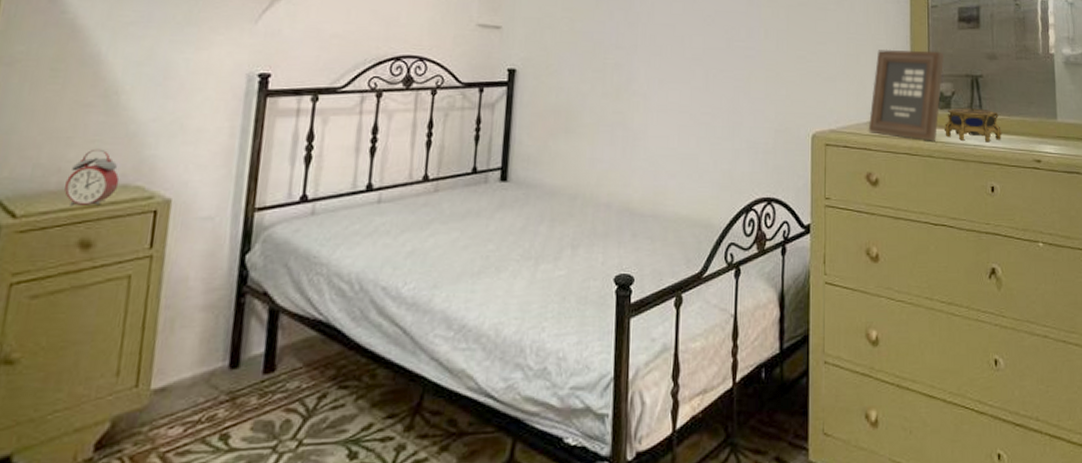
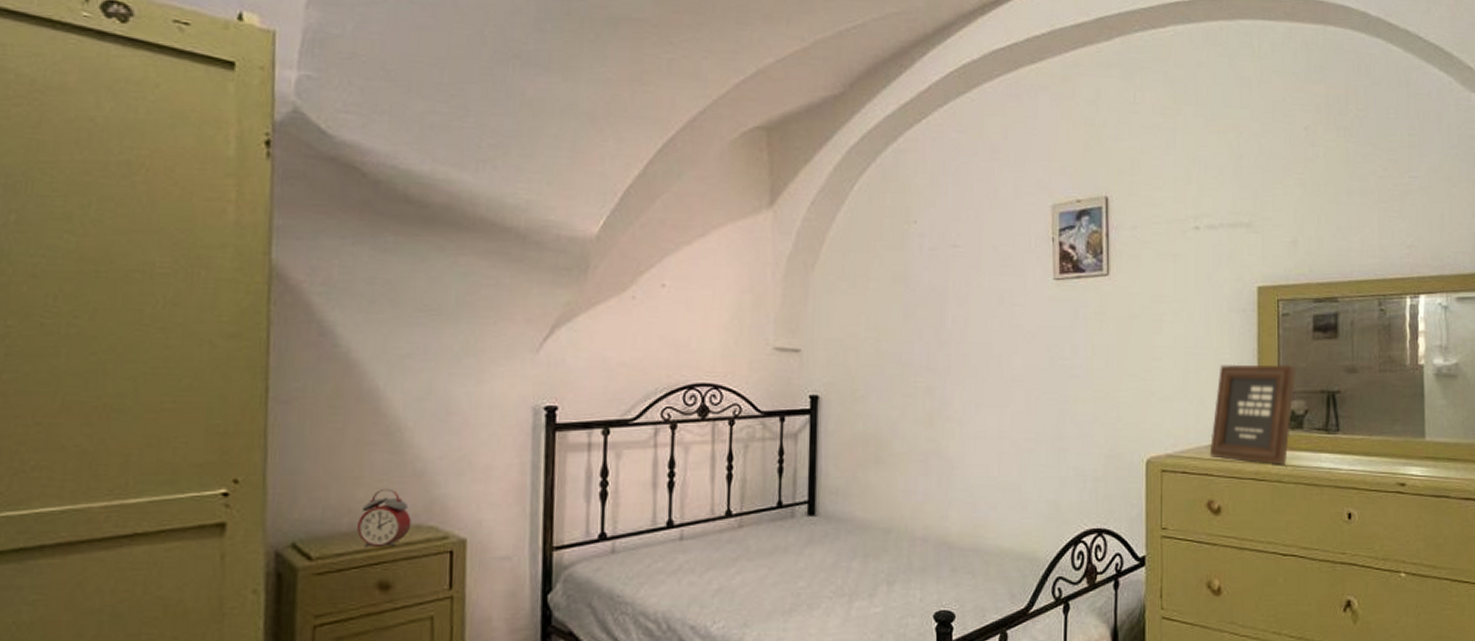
clock: present [944,108,1003,143] -> none [1295,427,1362,465]

